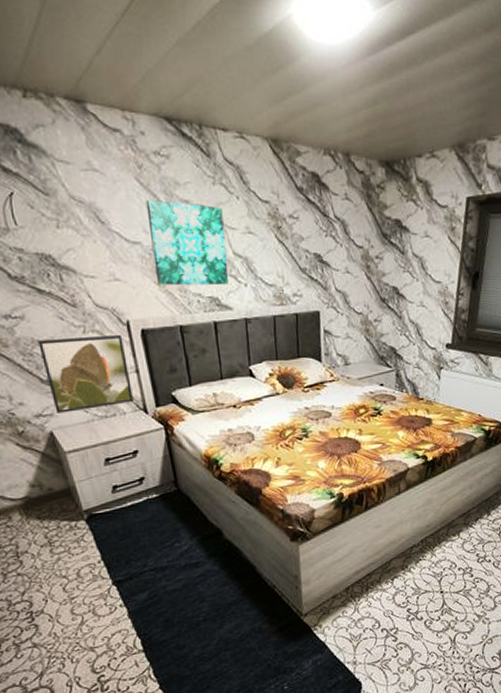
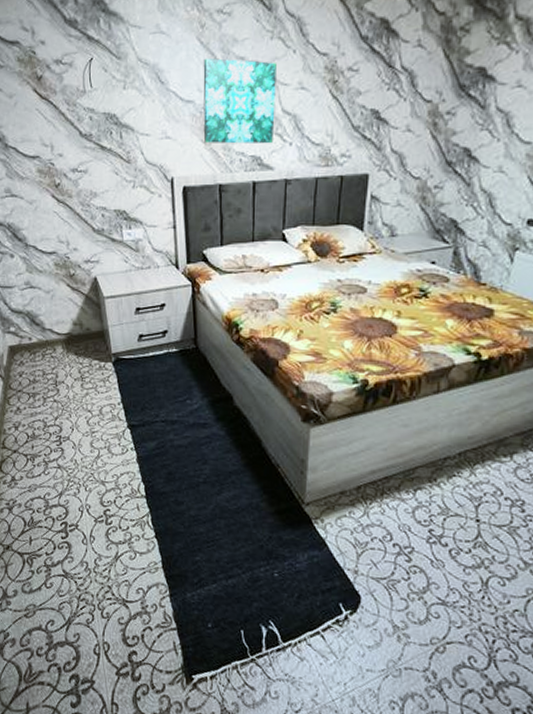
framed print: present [38,334,133,414] -> none [95,190,168,261]

